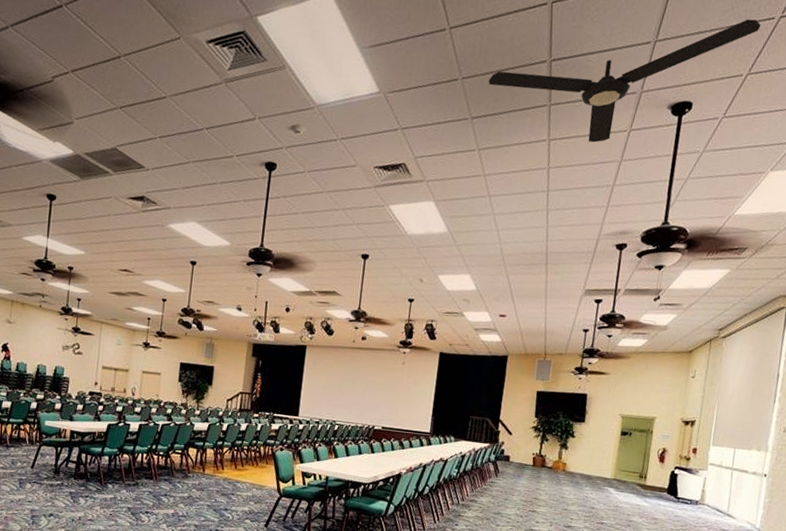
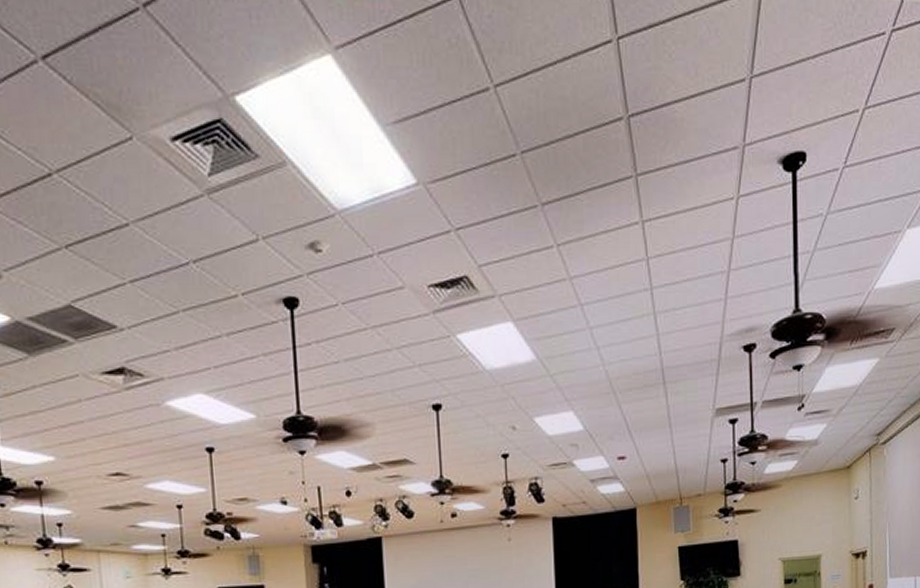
ceiling fan: present [488,19,761,143] -> none [554,37,871,218]

